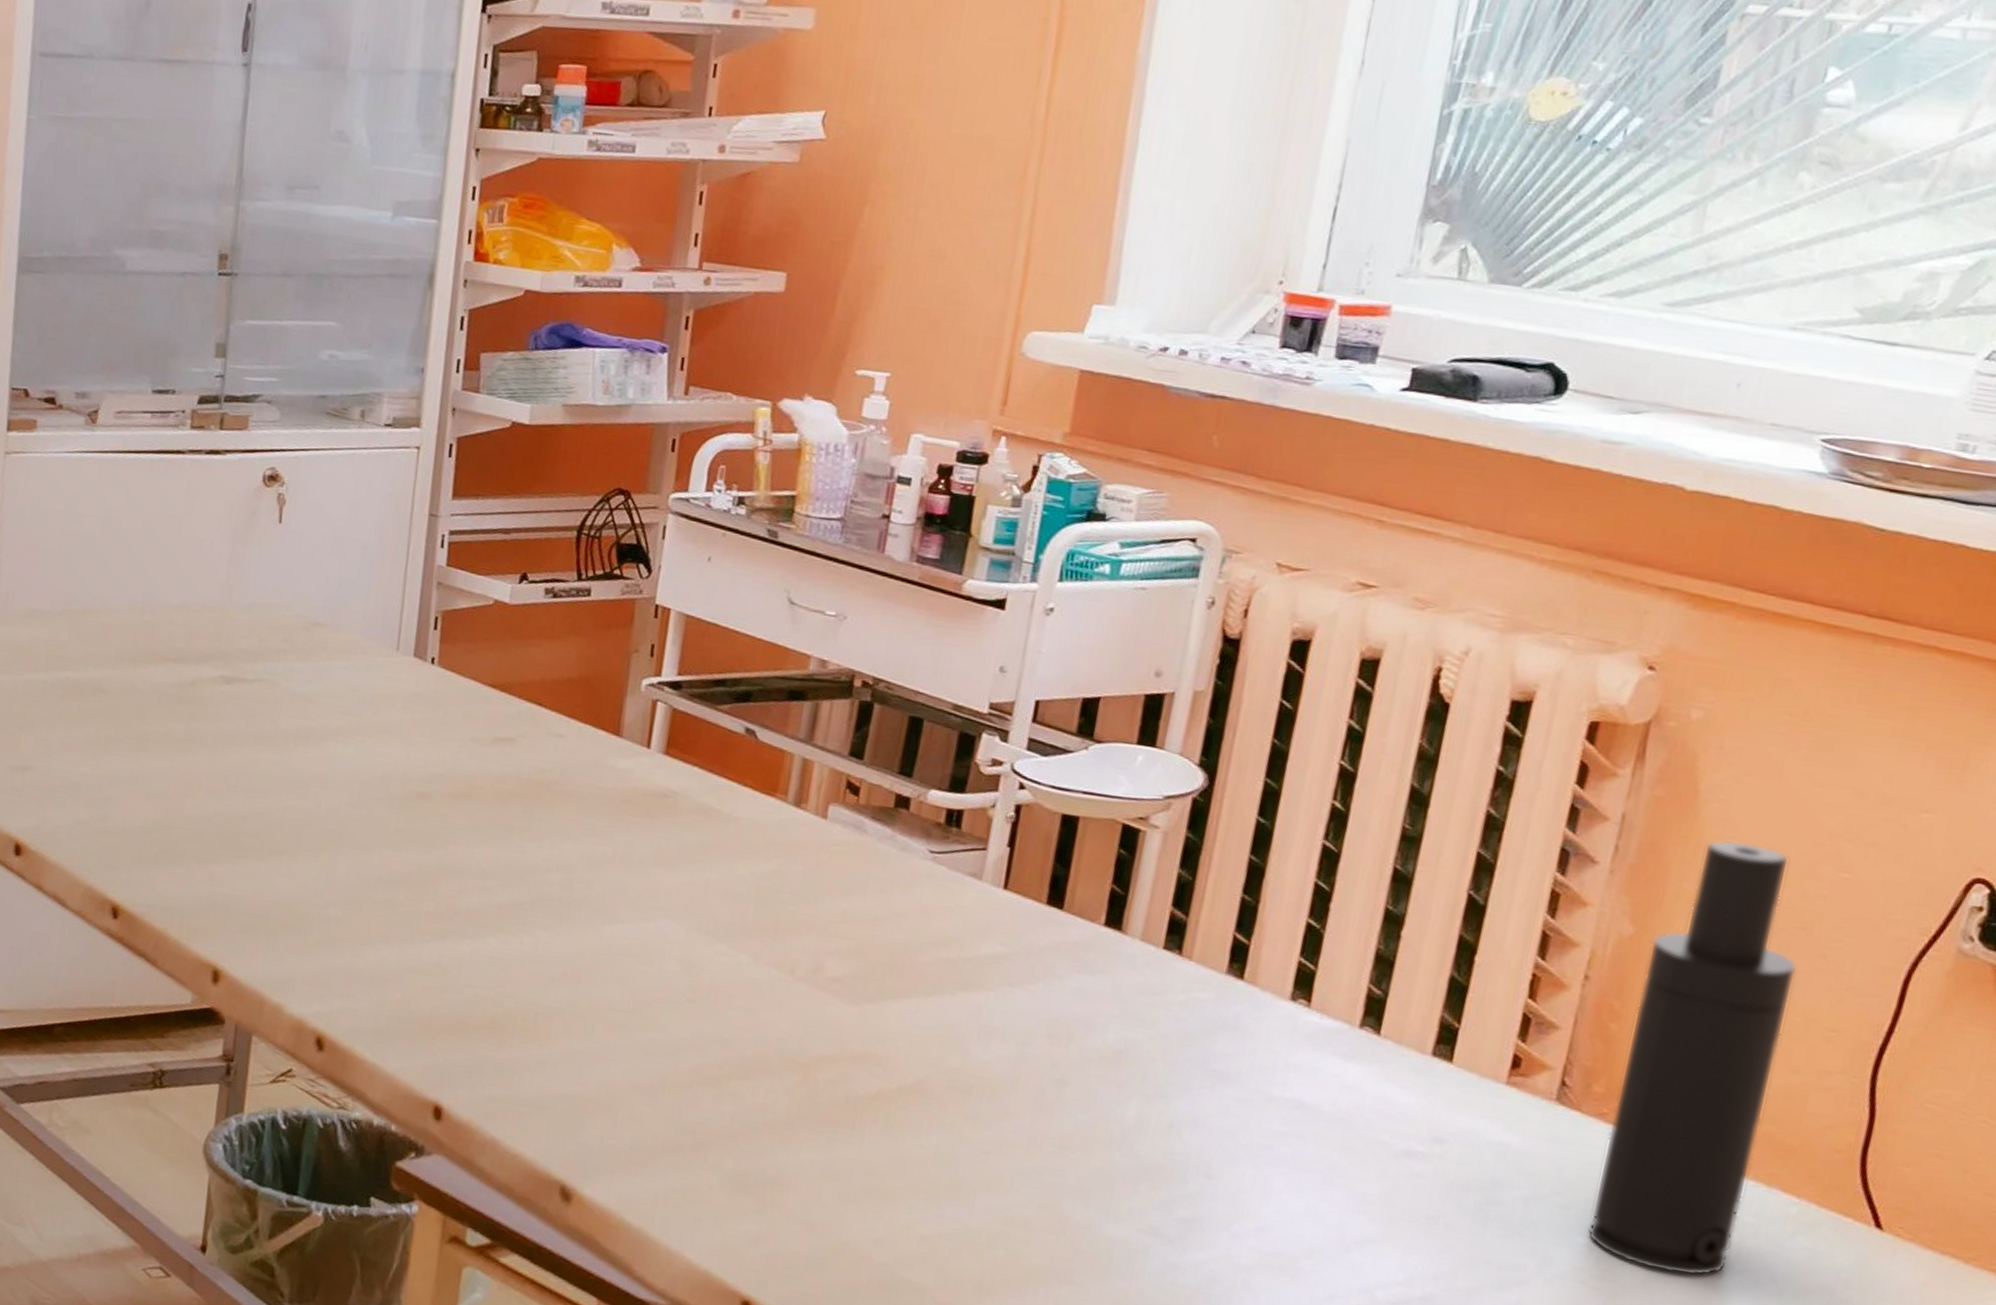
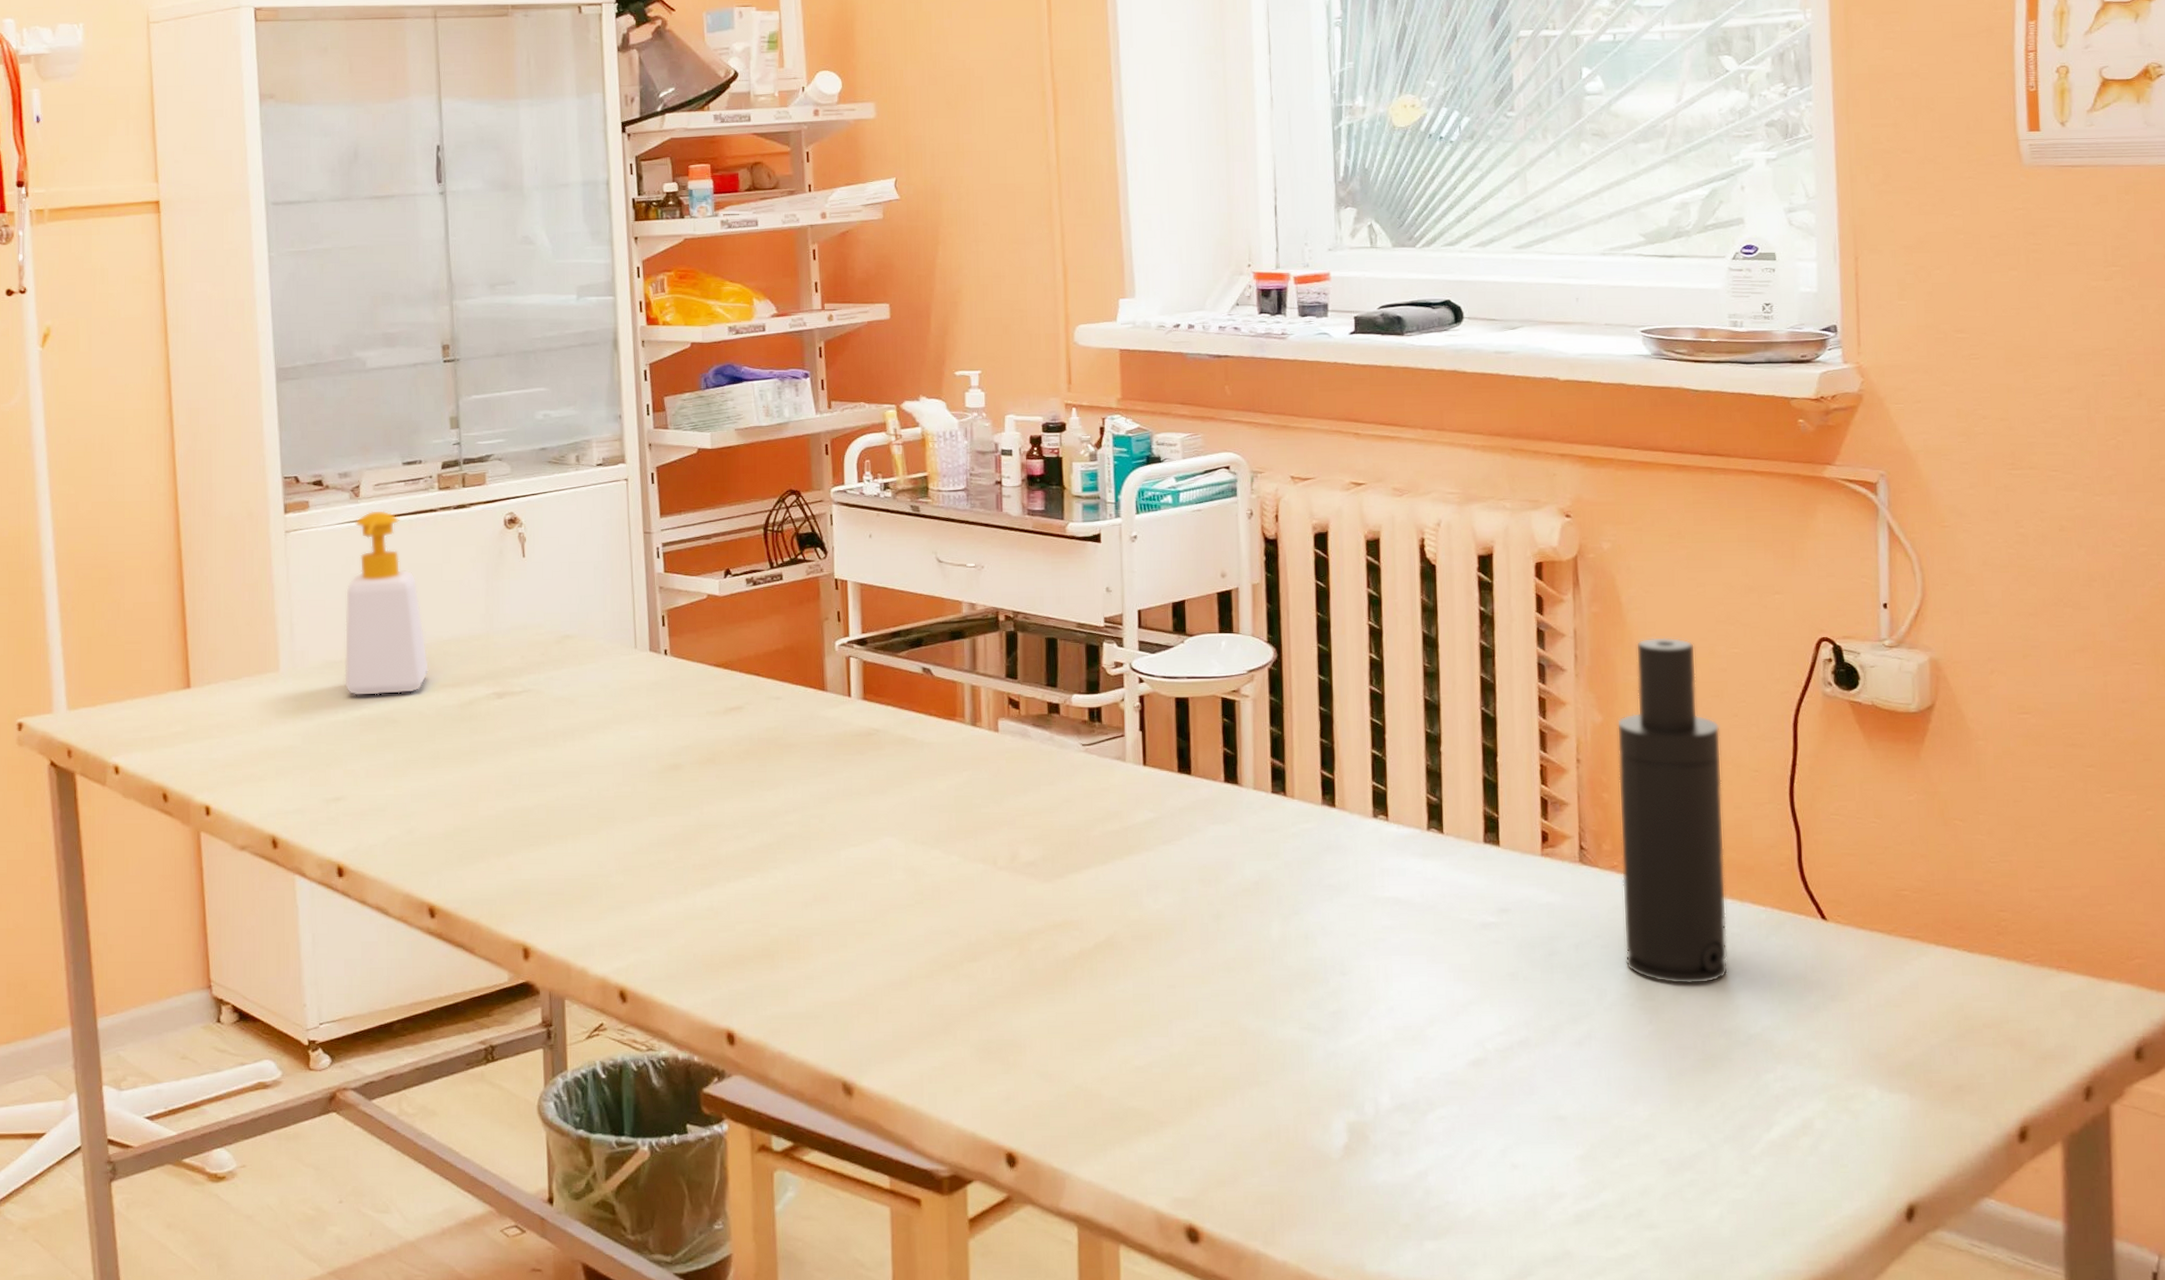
soap bottle: none [50,442,151,662] -> present [344,509,430,696]

